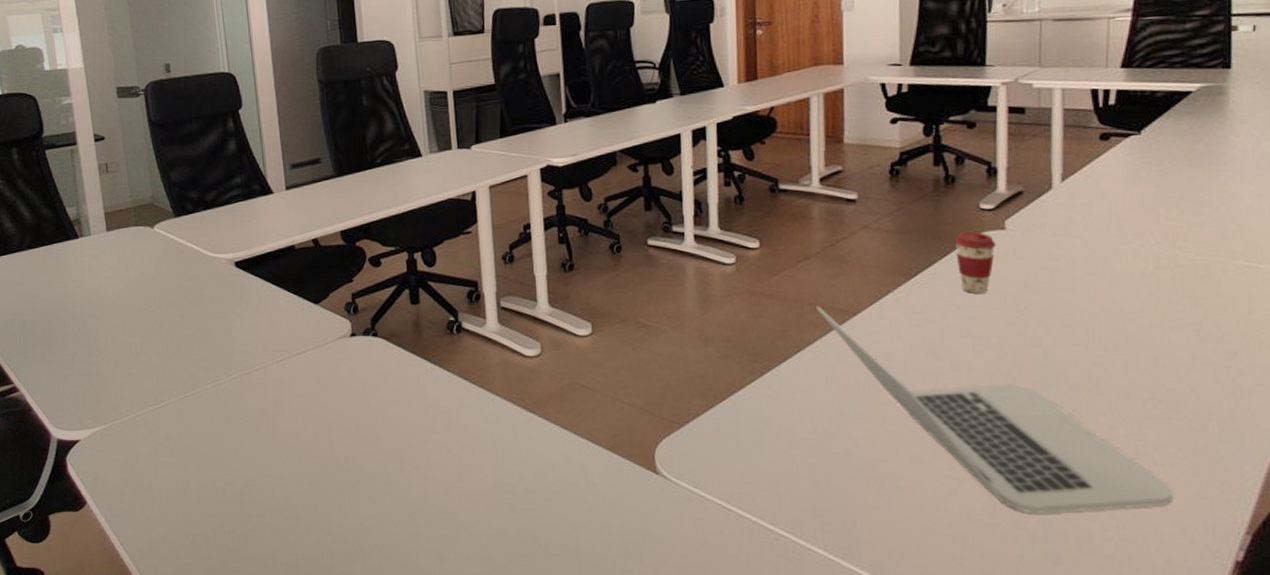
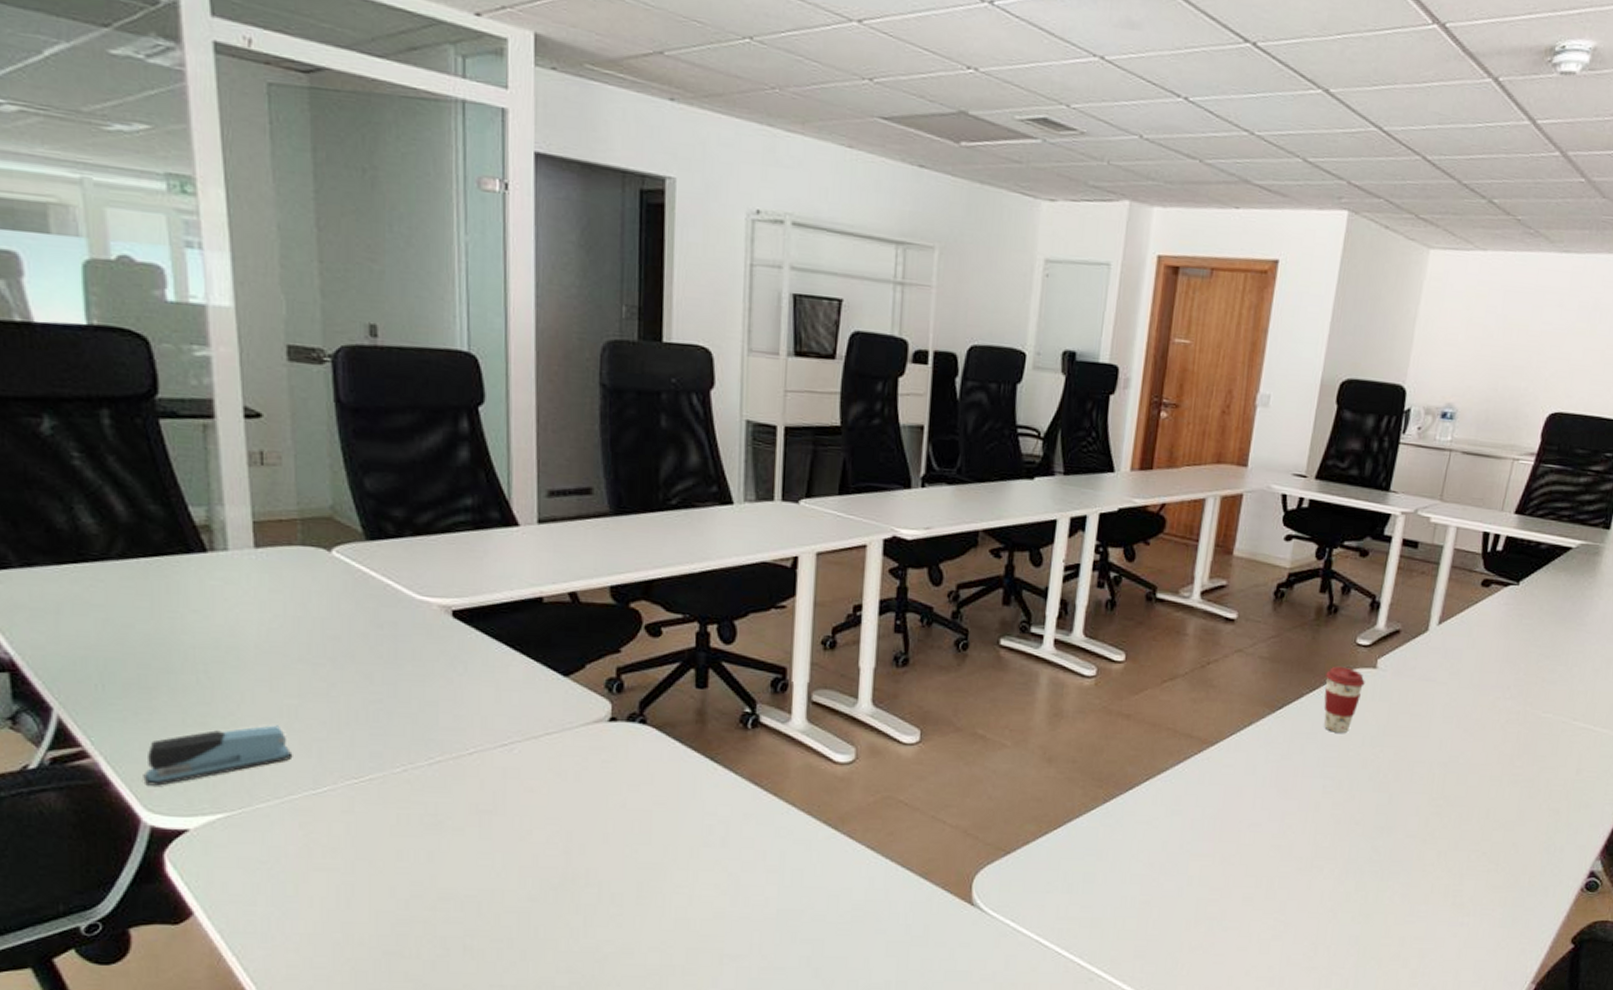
stapler: none [50,358,141,409] -> present [143,725,293,786]
laptop: present [815,306,1173,514] -> none [1173,731,1478,960]

